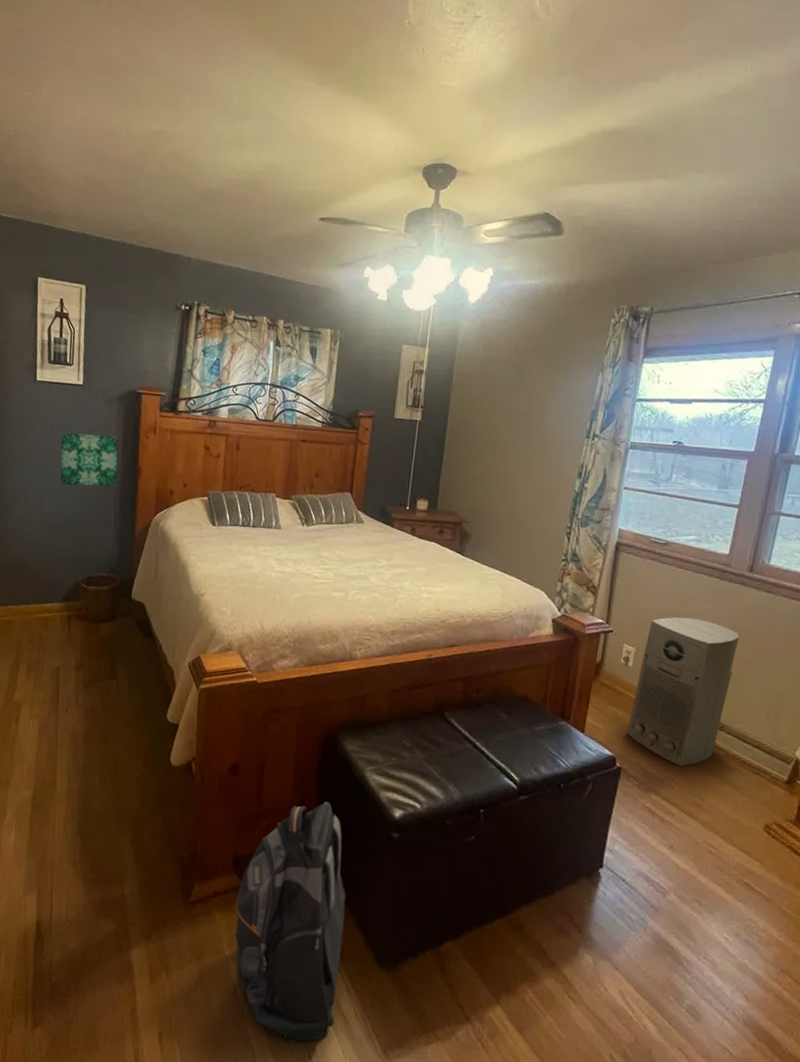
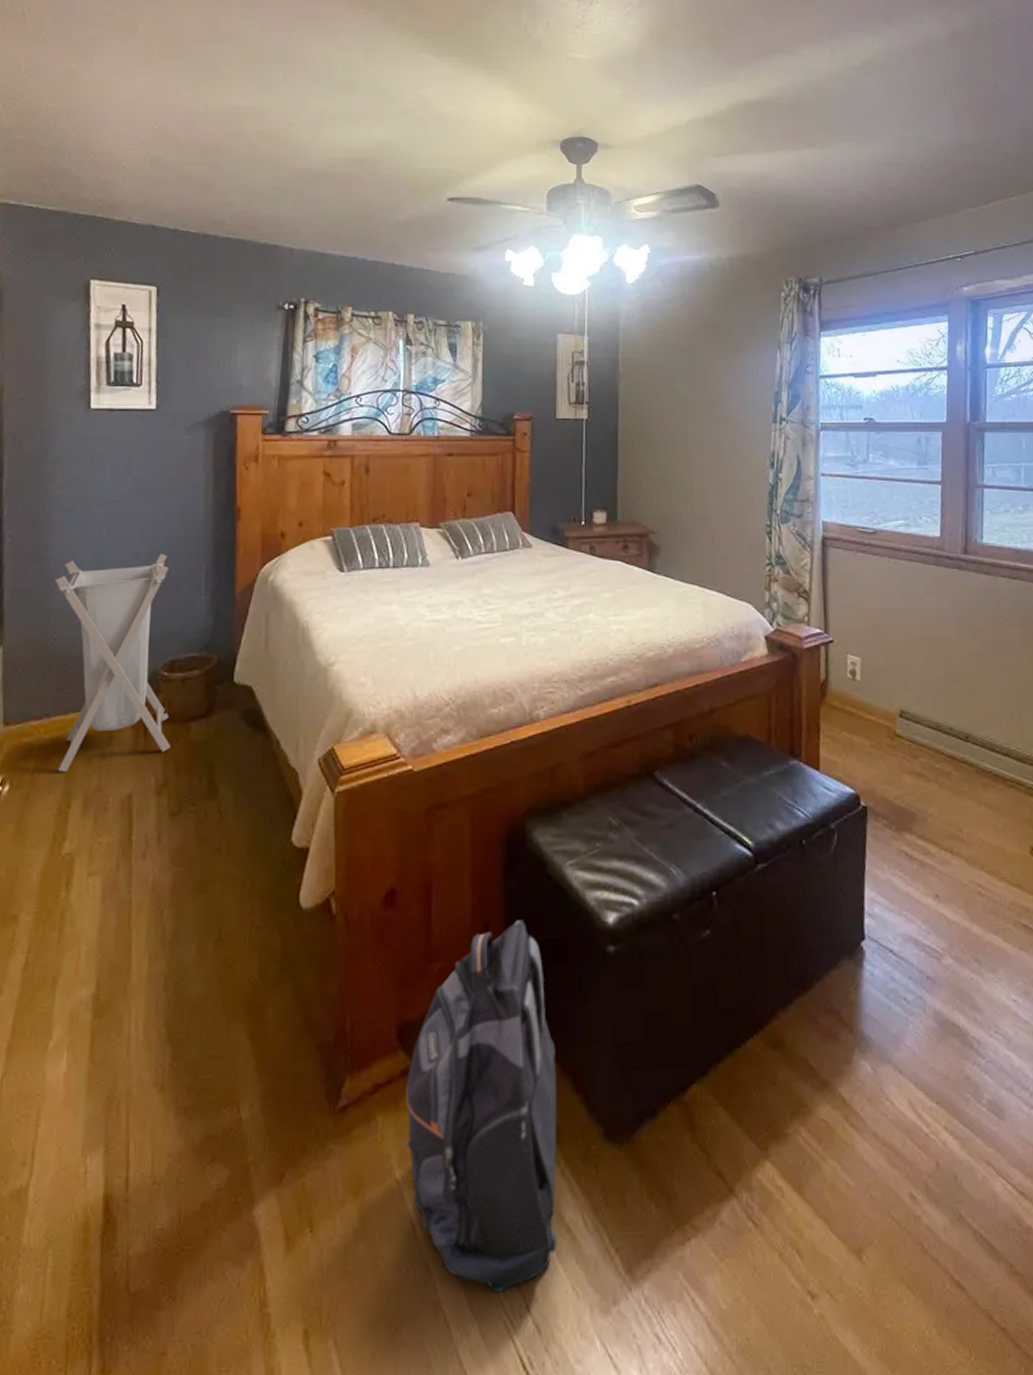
laundry hamper: none [10,495,88,645] -> present [55,553,170,772]
wall art: present [60,432,118,487] -> none [127,470,208,541]
air purifier: present [627,617,739,767] -> none [866,613,967,794]

